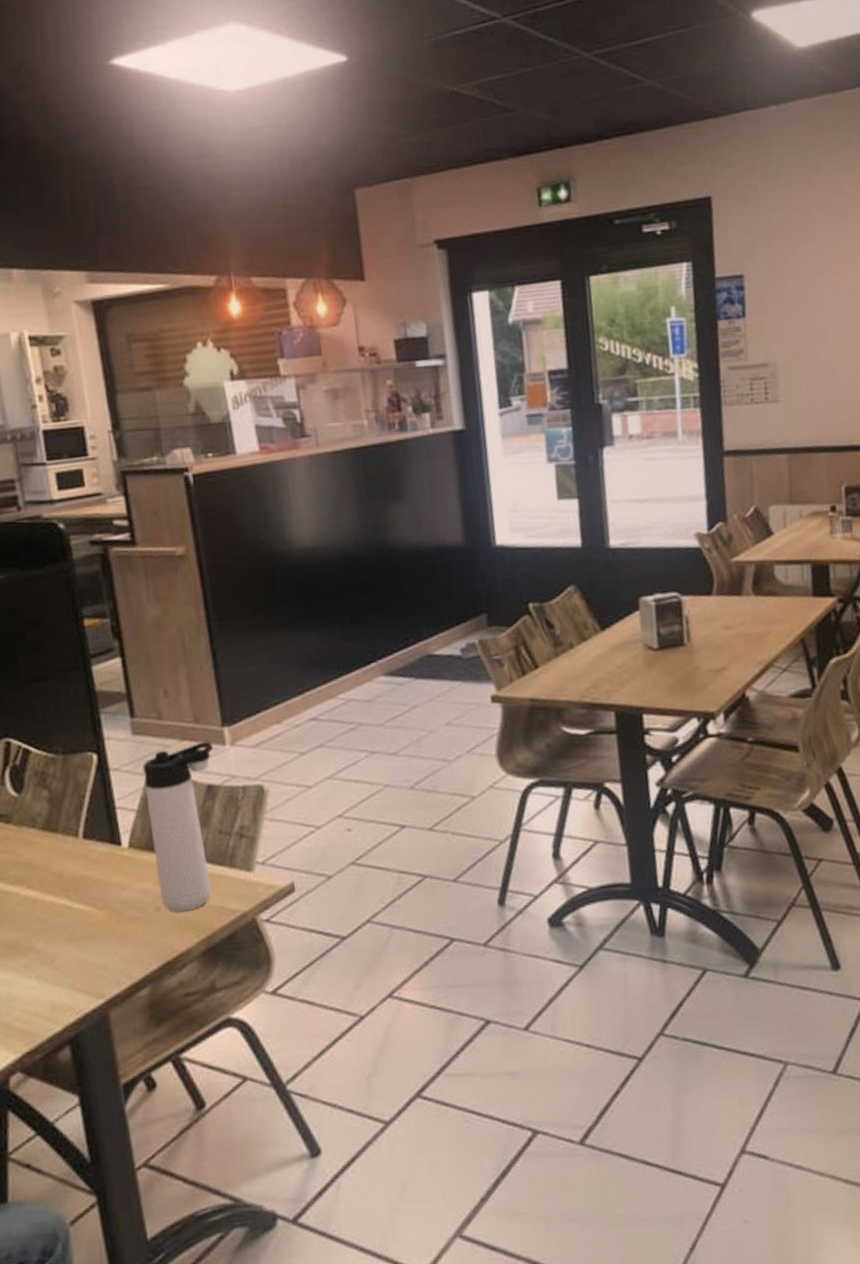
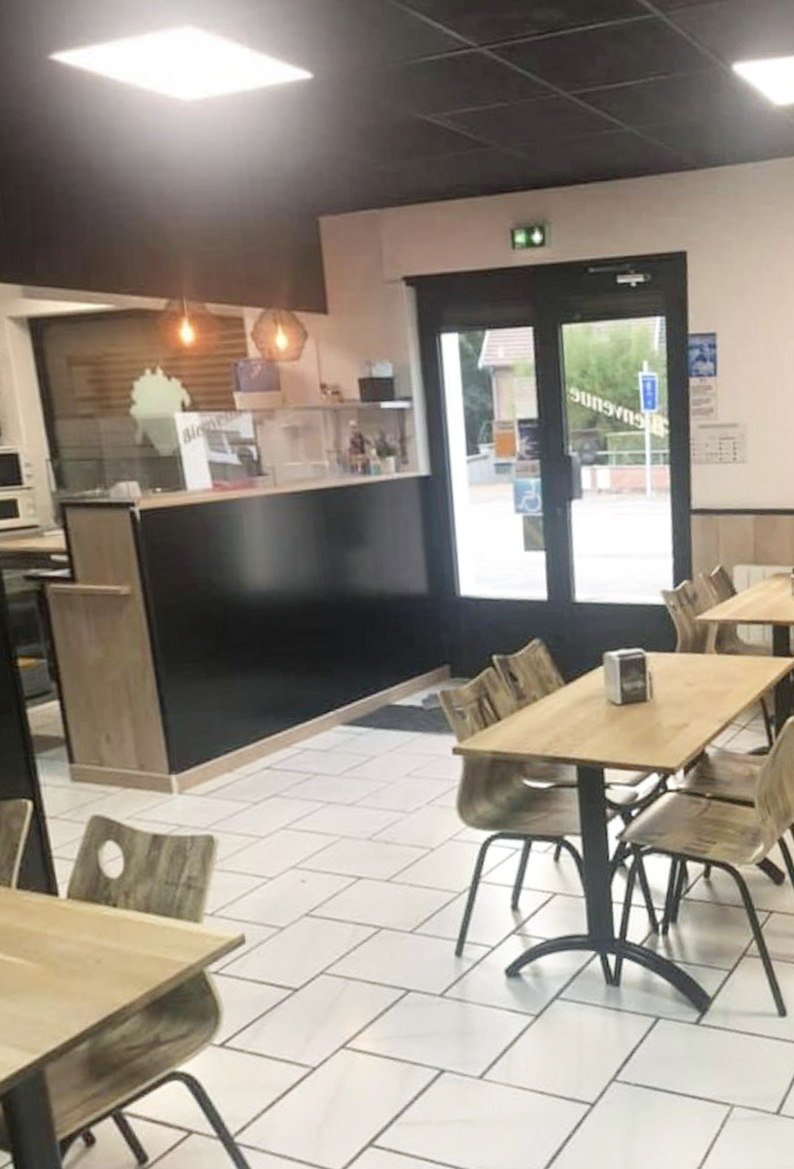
thermos bottle: present [143,741,213,912] -> none [82,789,159,965]

